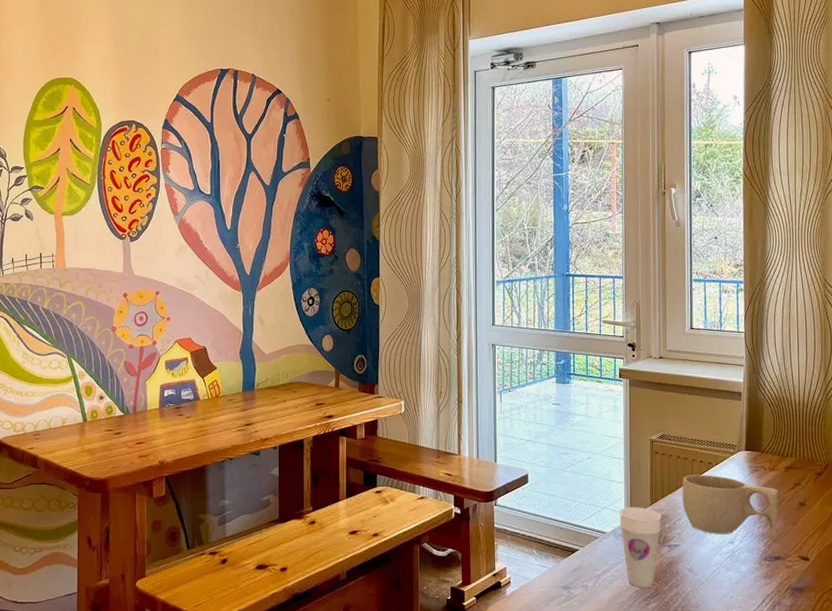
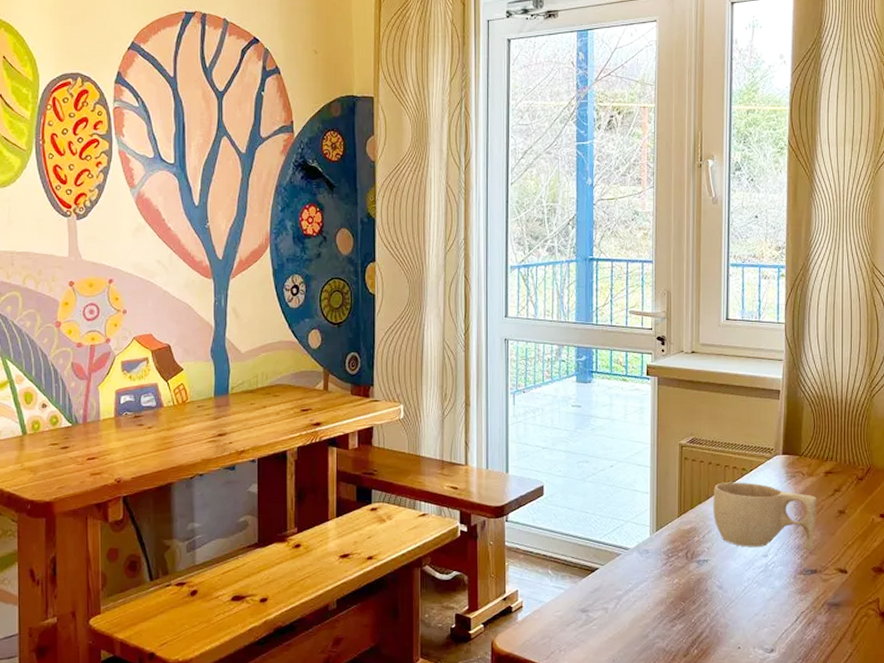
cup: present [619,507,662,587] -> none [644,519,691,608]

